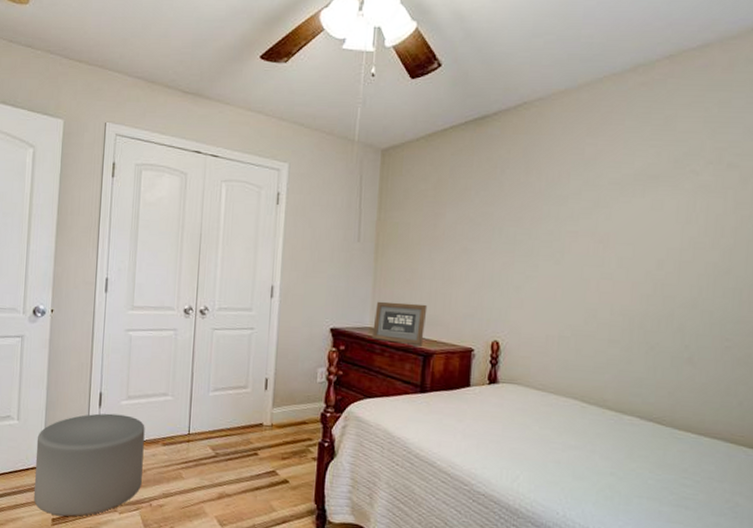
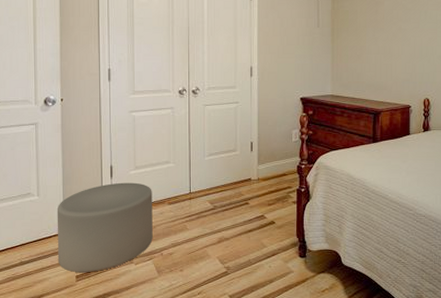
picture frame: present [372,301,428,346] -> none [333,73,375,107]

